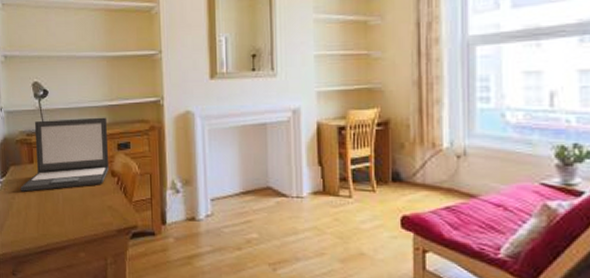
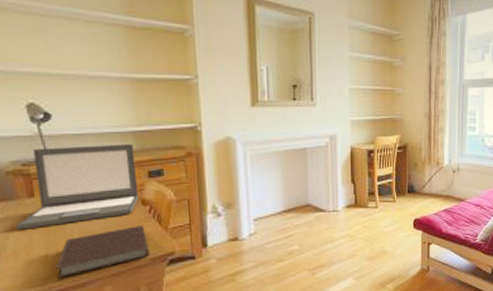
notebook: none [44,196,116,241] -> present [54,226,149,280]

